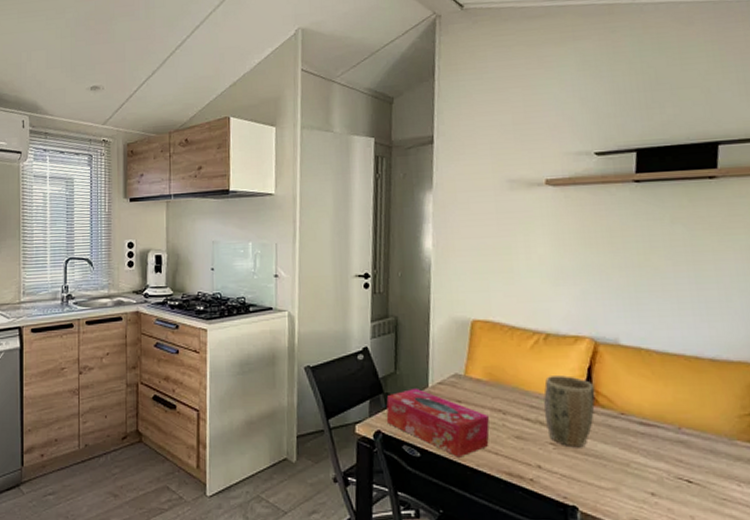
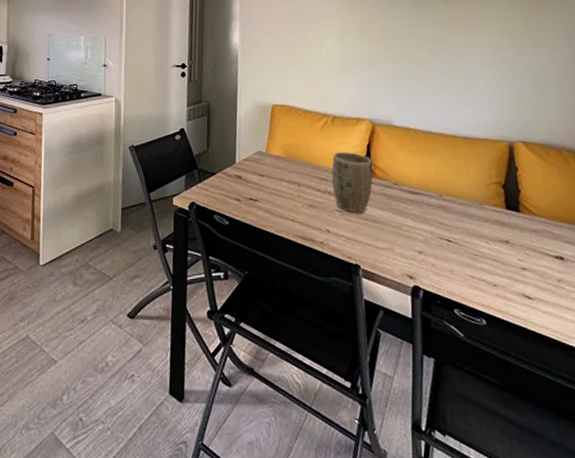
tissue box: present [386,387,490,458] -> none [199,164,287,225]

